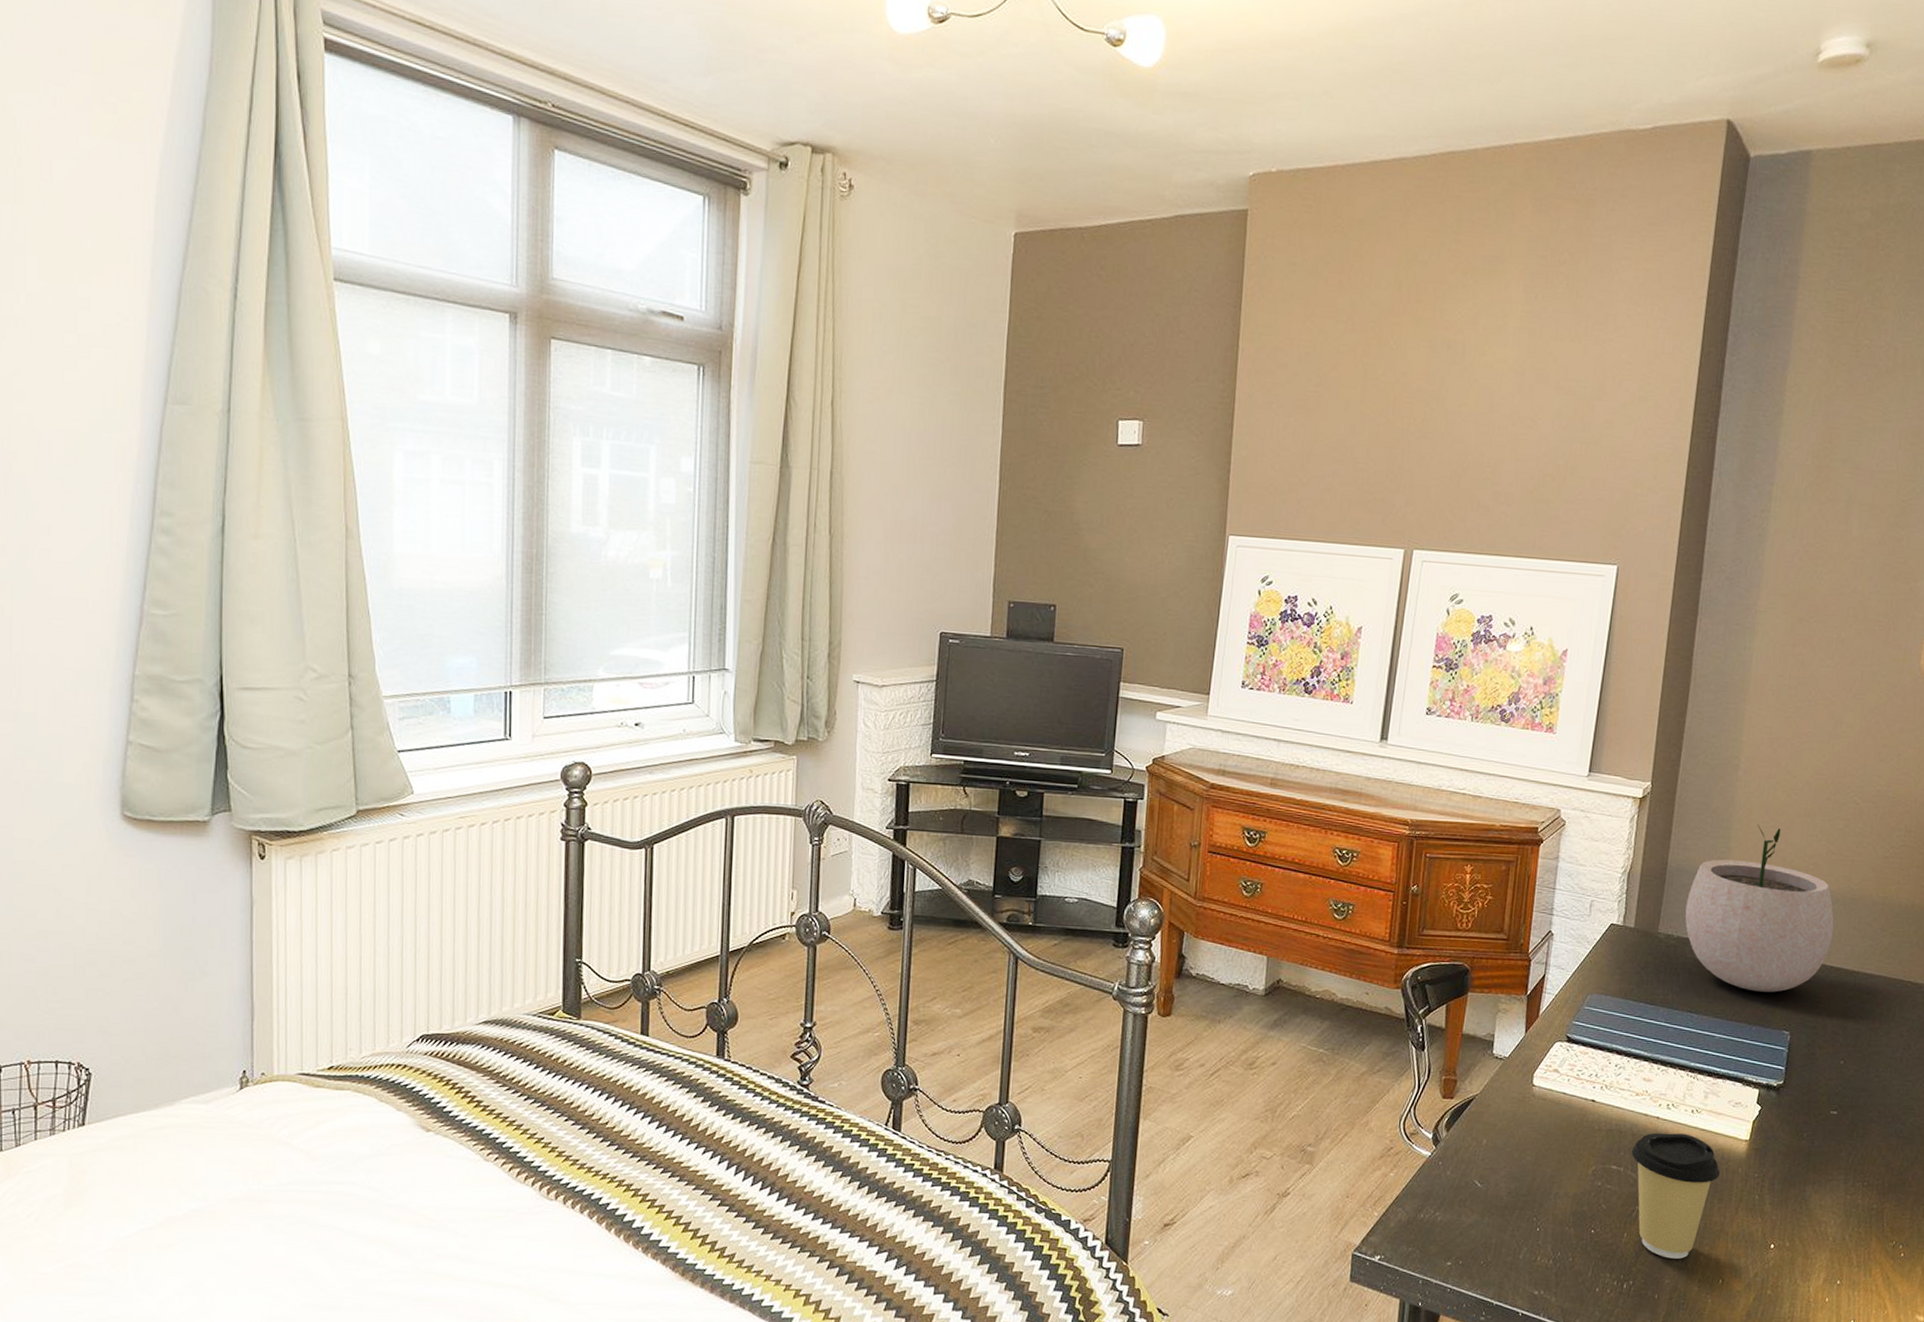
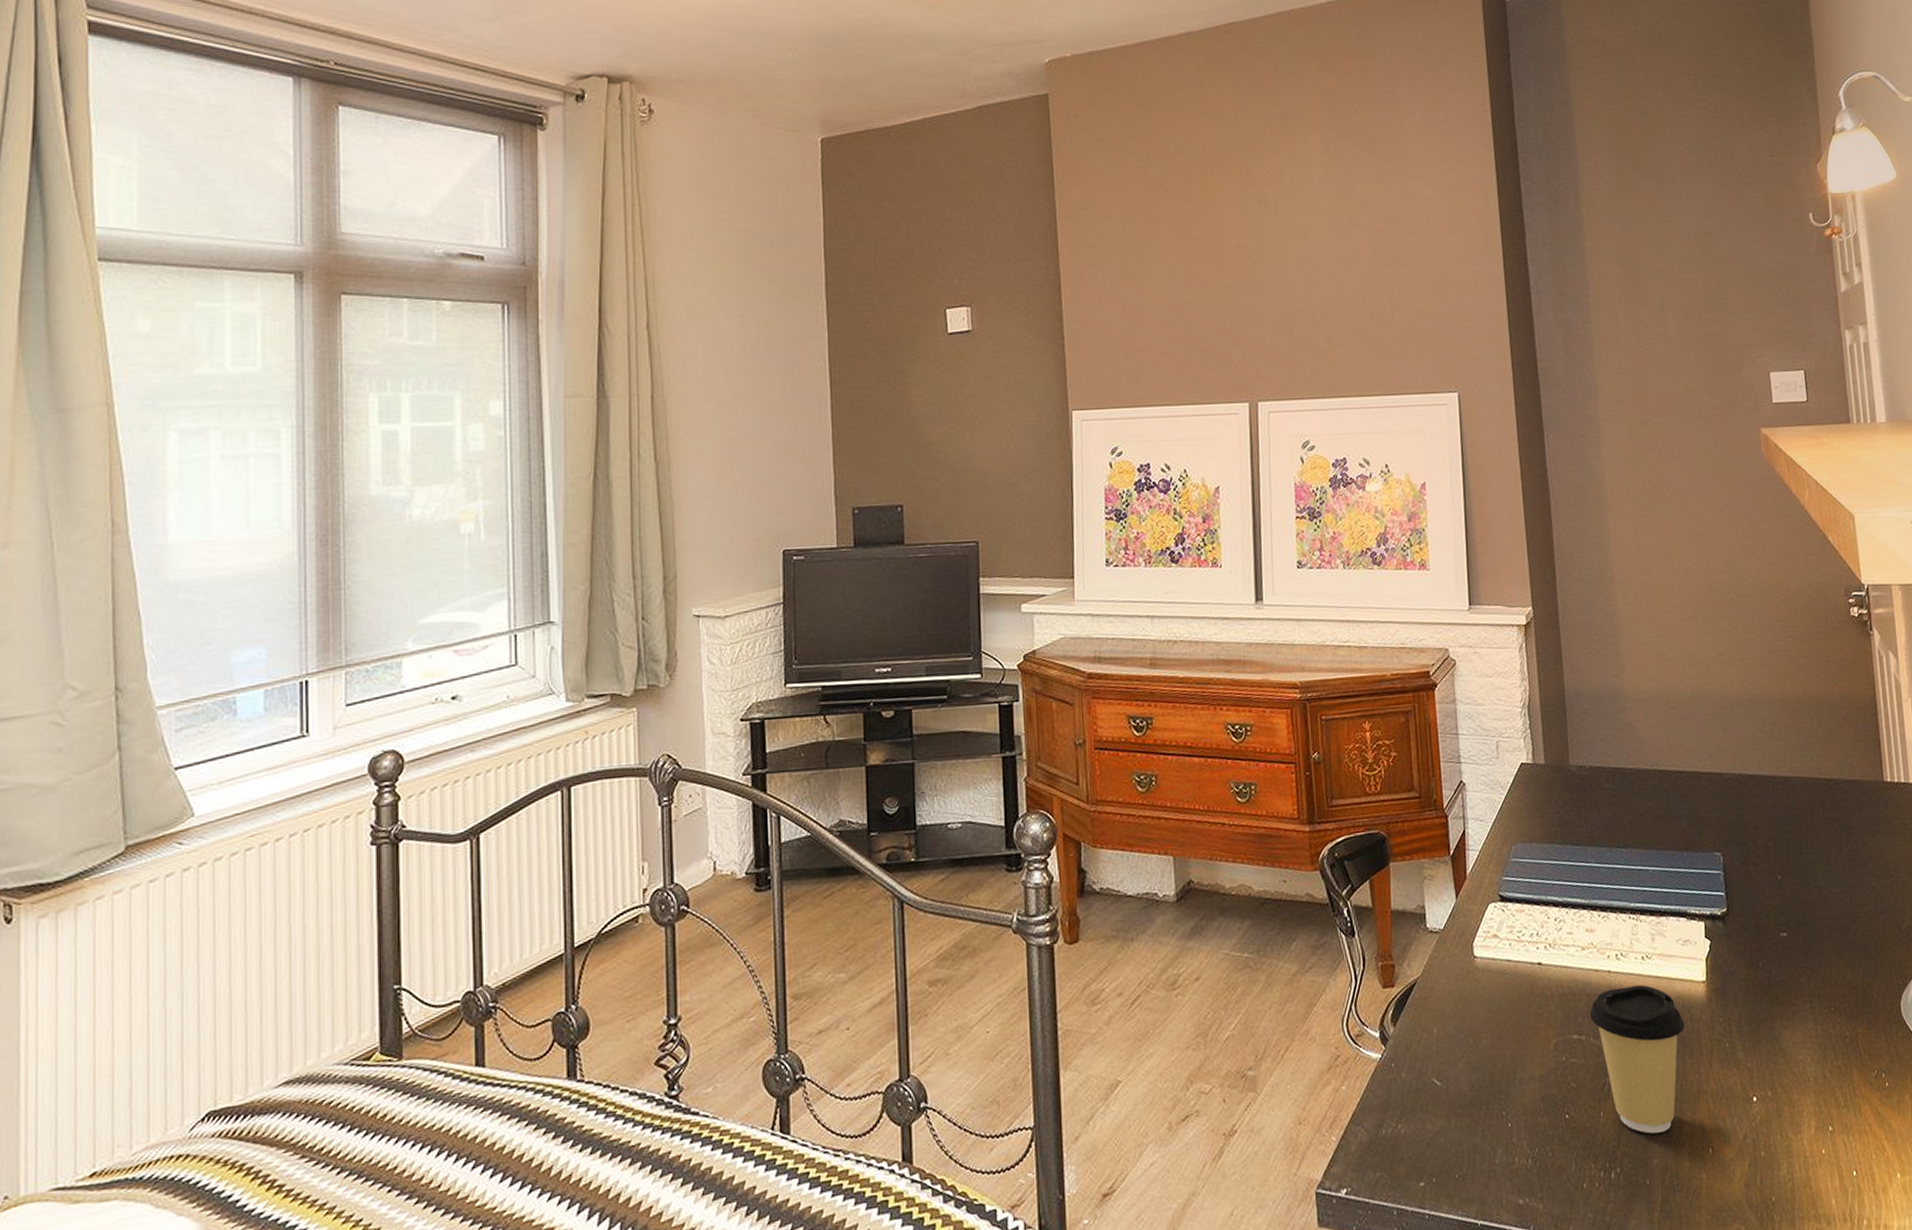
plant pot: present [1685,824,1834,993] -> none [1591,635,1742,814]

